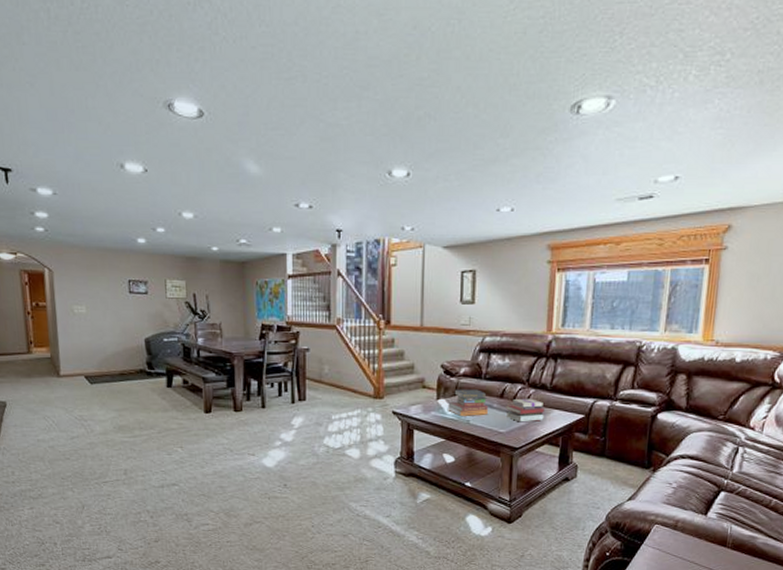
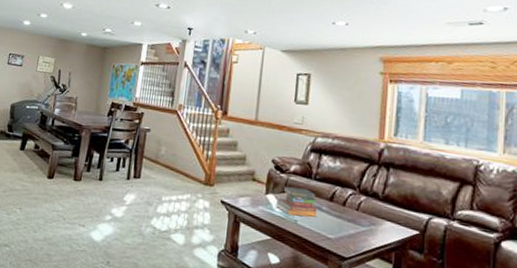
books: present [506,398,544,422] -> none [335,204,376,232]

